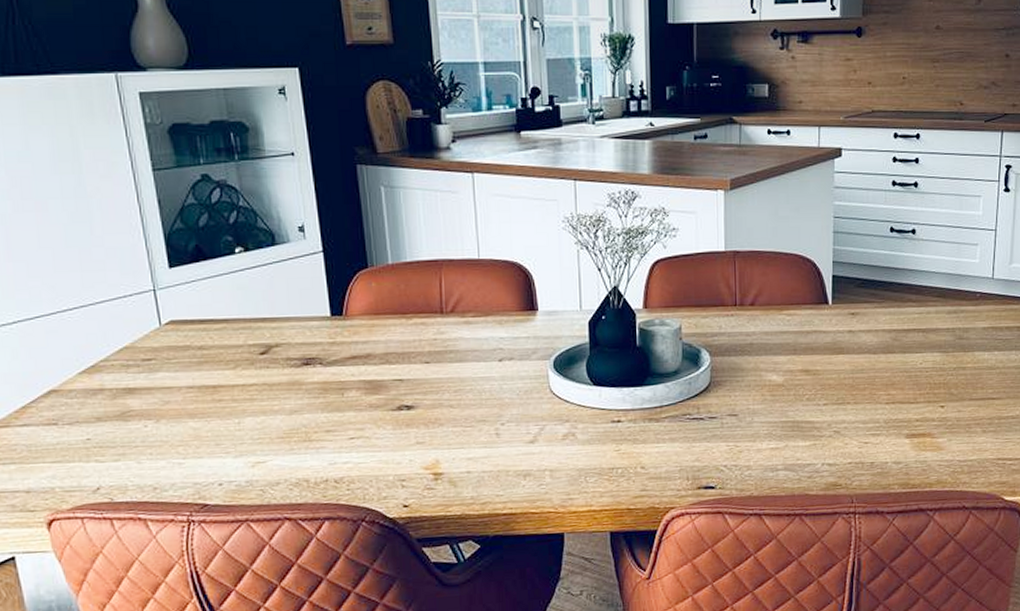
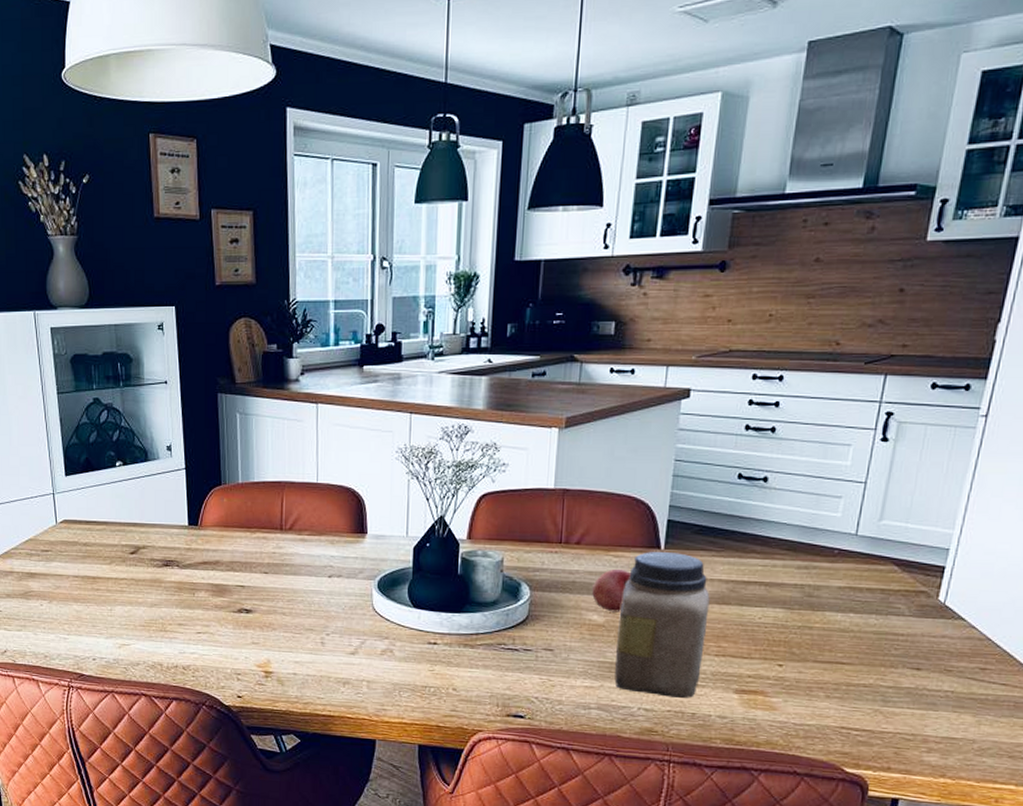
fruit: none [770,326,804,371] -> present [592,568,631,613]
jar: none [796,307,877,450] -> present [614,552,710,698]

